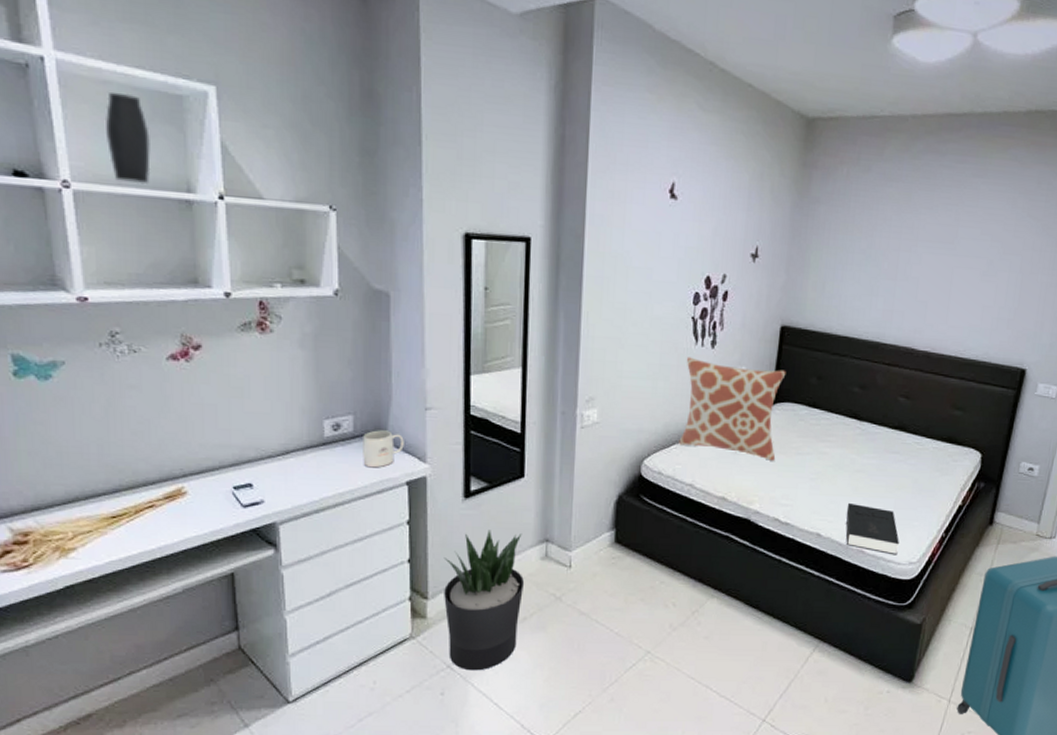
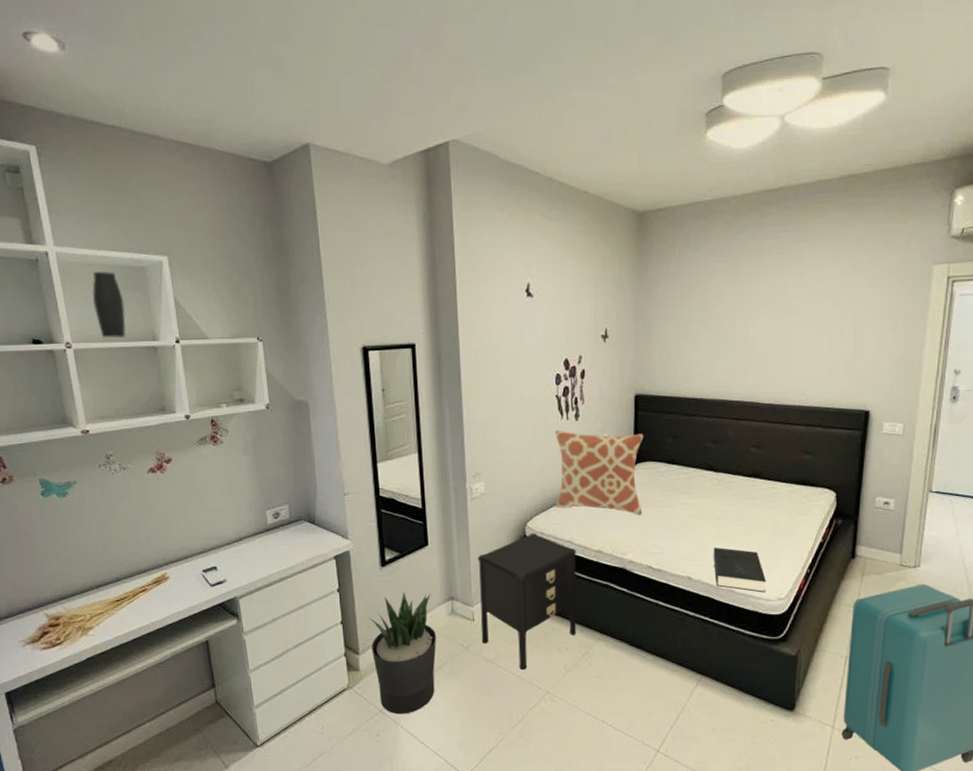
mug: present [363,430,404,468] -> none [297,515,330,547]
nightstand: none [577,472,698,626] -> present [477,533,577,670]

